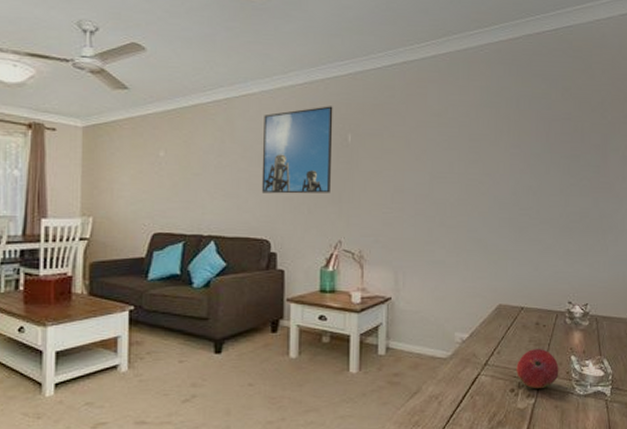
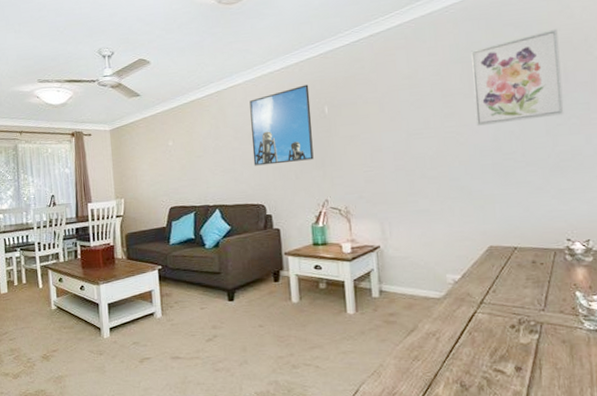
wall art: none [498,87,579,177] -> present [471,29,564,126]
fruit: present [516,348,559,388] -> none [515,285,564,324]

